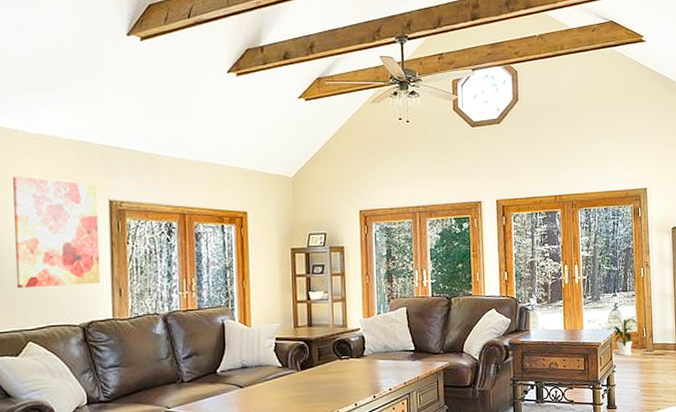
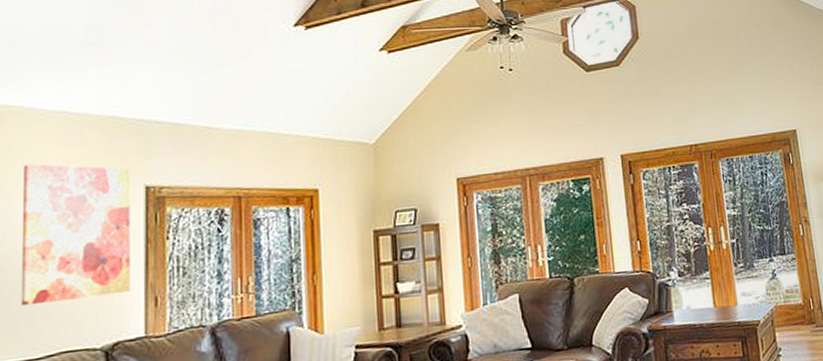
house plant: present [607,314,637,356] -> none [766,284,802,336]

